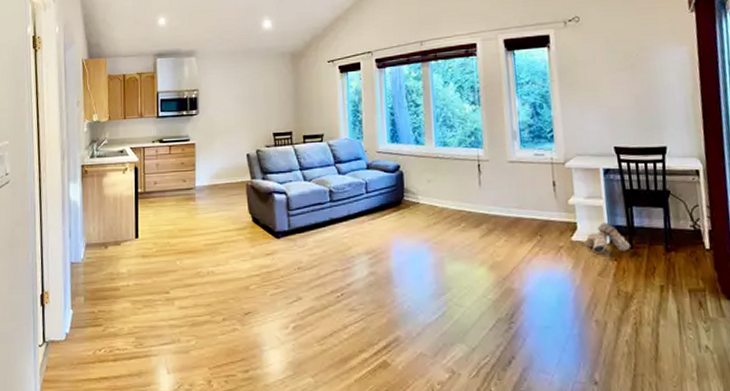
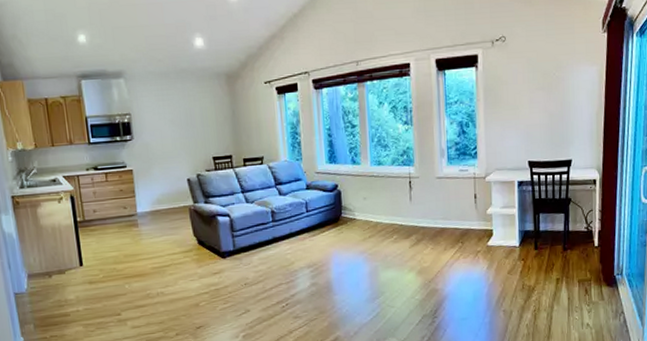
boots: present [583,223,631,253] -> none [498,228,536,255]

